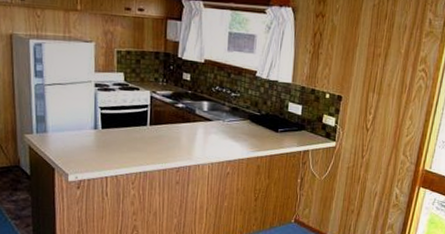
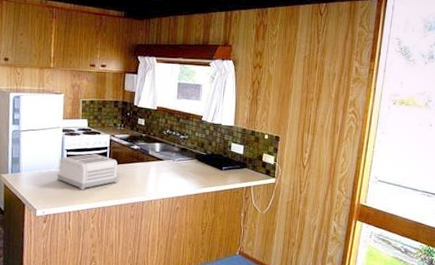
toaster: none [91,112,160,153] -> present [57,154,118,190]

